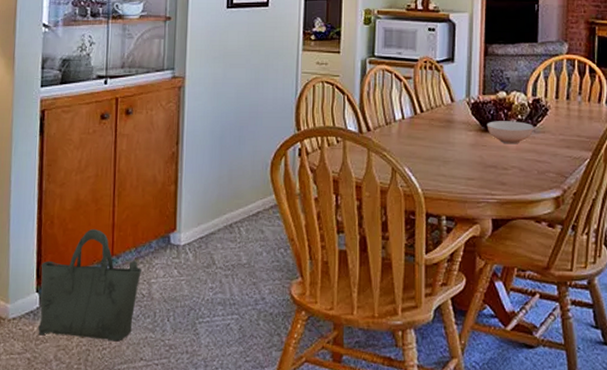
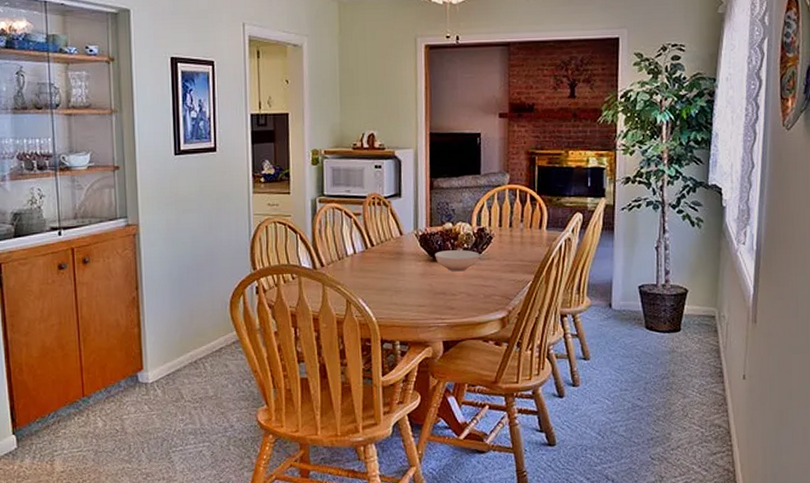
handbag: present [38,229,142,340] -> none [14,373,114,473]

